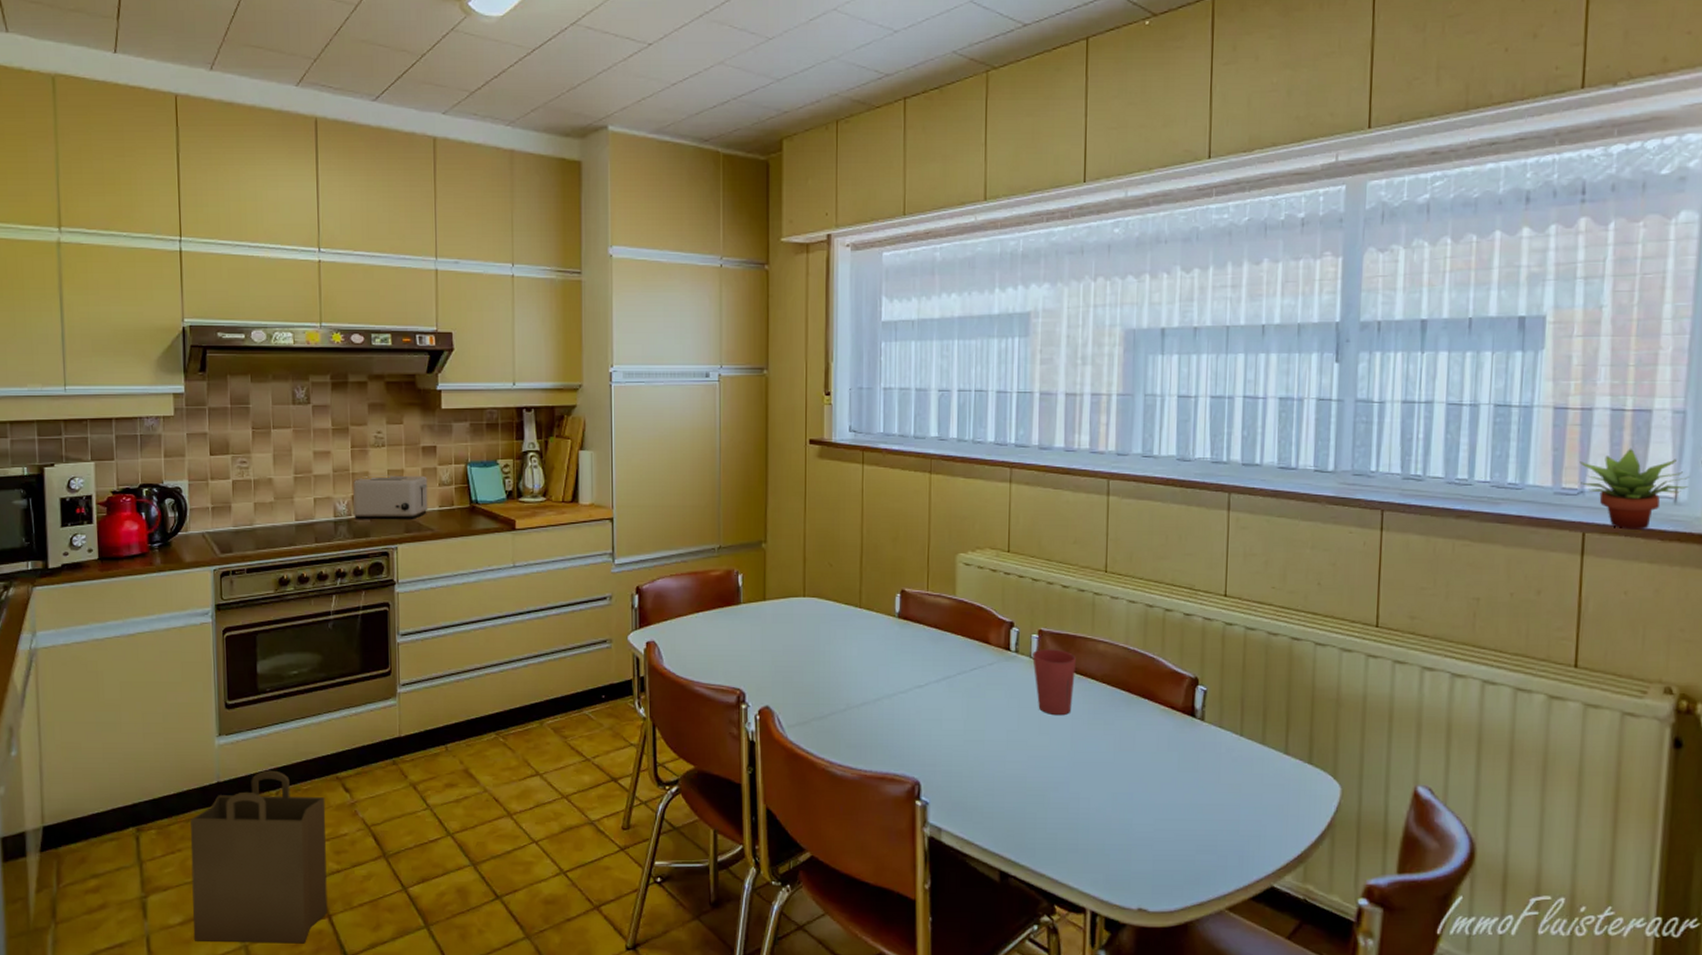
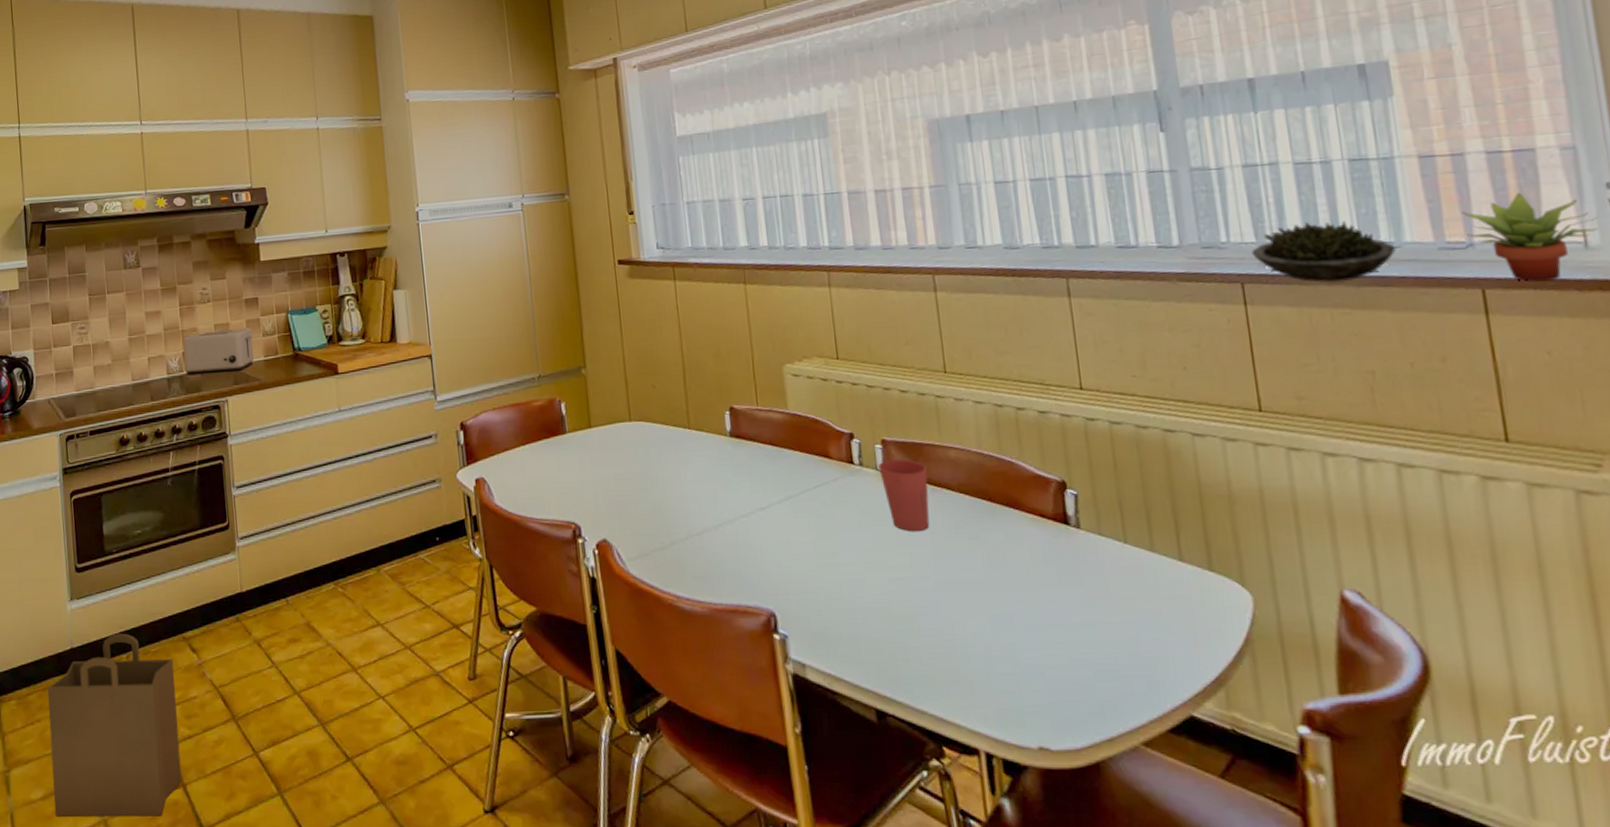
succulent plant: none [1395,460,1519,515] -> present [1251,221,1396,283]

